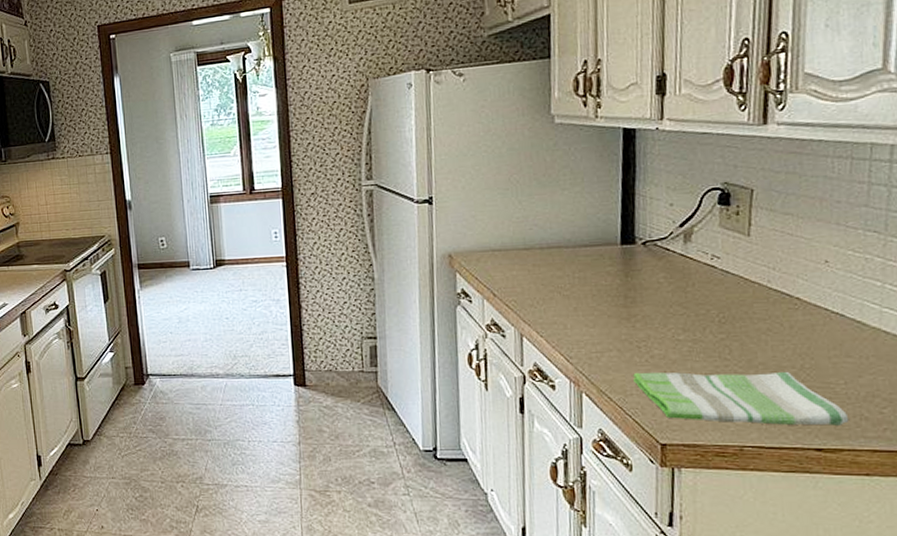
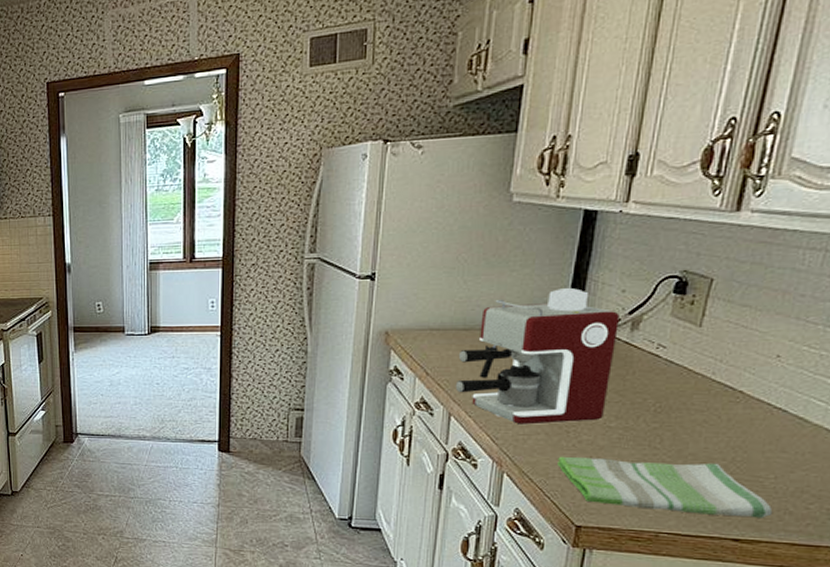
coffee maker: none [522,204,673,342] -> present [455,288,620,425]

